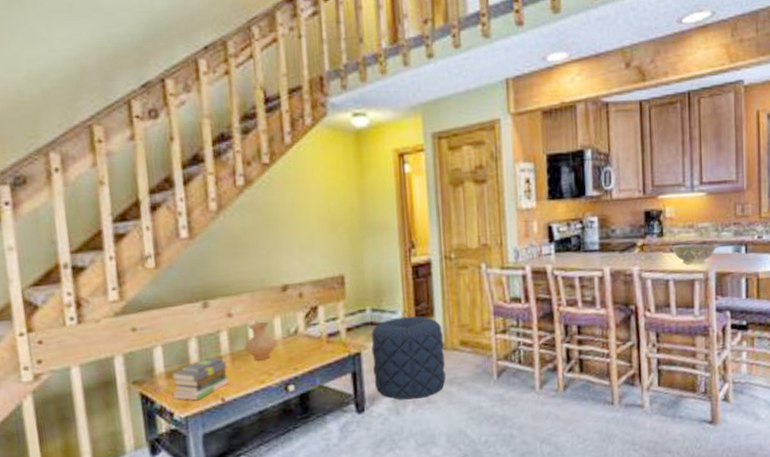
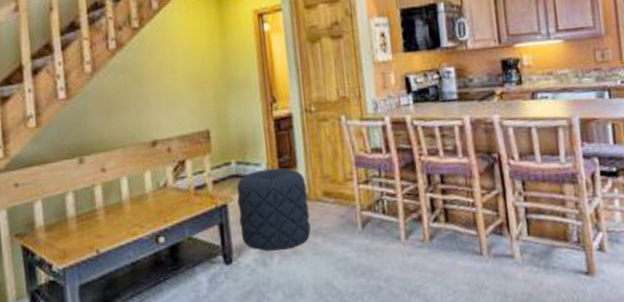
books: present [173,357,229,401] -> none [51,210,103,253]
vase: present [244,321,276,361] -> none [117,175,147,214]
decorative bowl: present [668,243,720,265] -> none [528,90,582,111]

